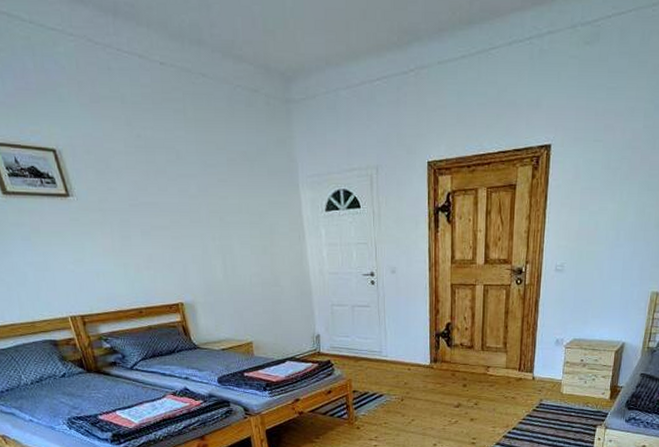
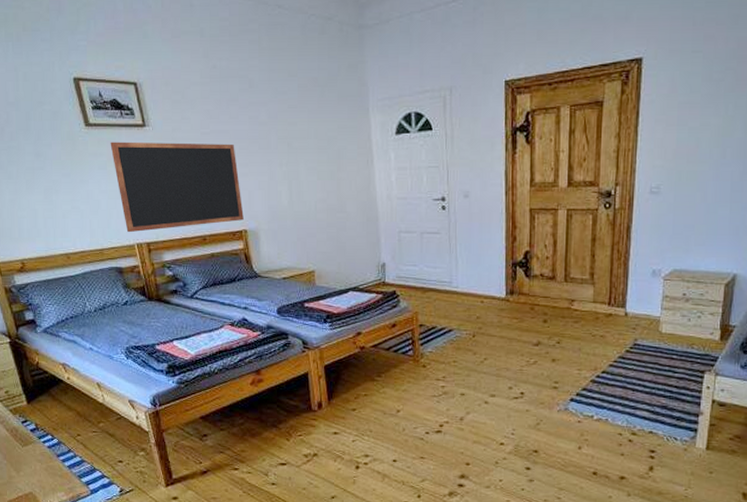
chalkboard: none [32,211,179,306] -> present [110,141,244,233]

